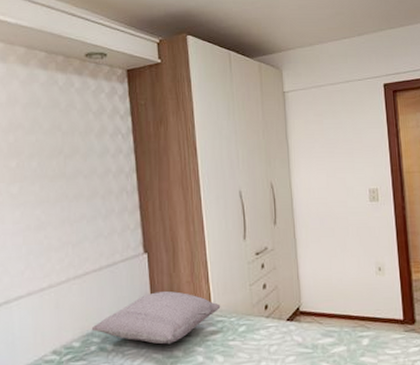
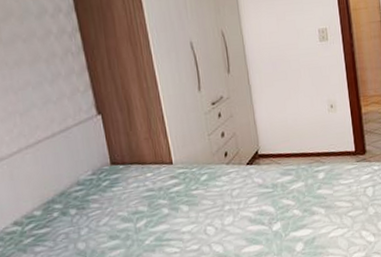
pillow: present [92,291,221,344] -> none [52,149,181,203]

